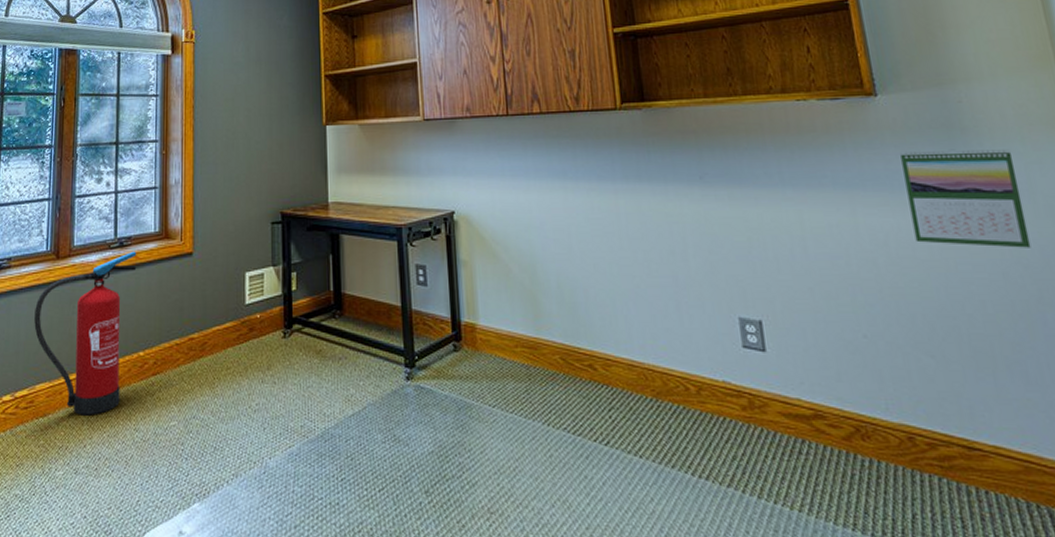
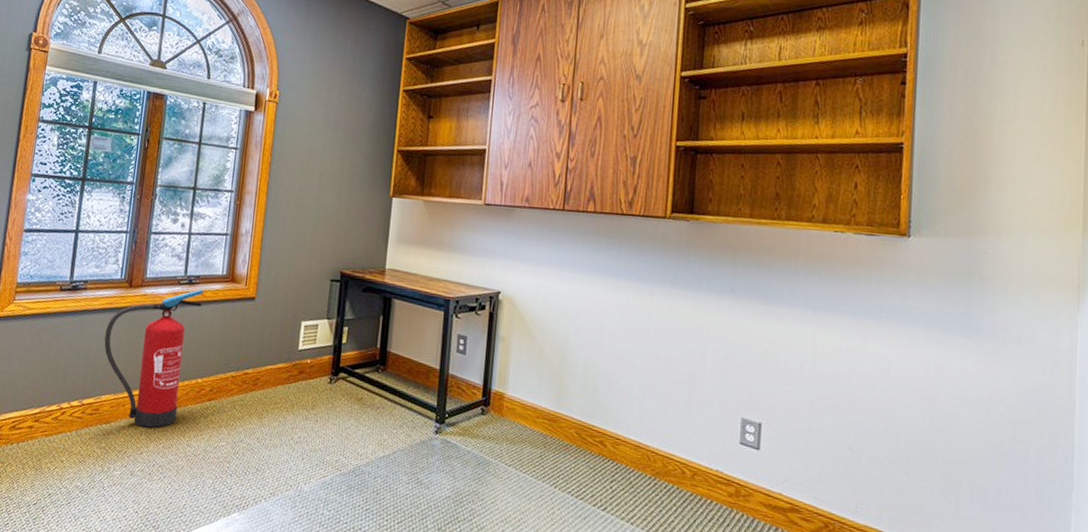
calendar: present [900,149,1031,248] -> none [915,291,1021,391]

